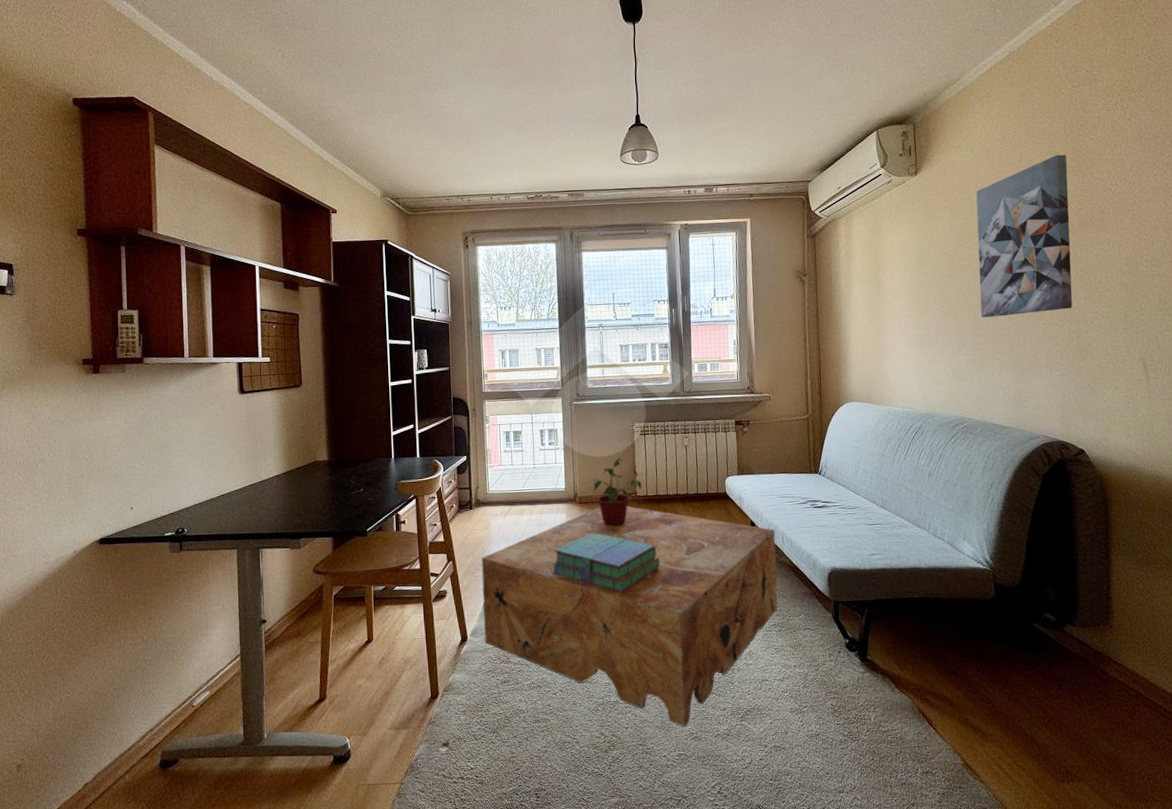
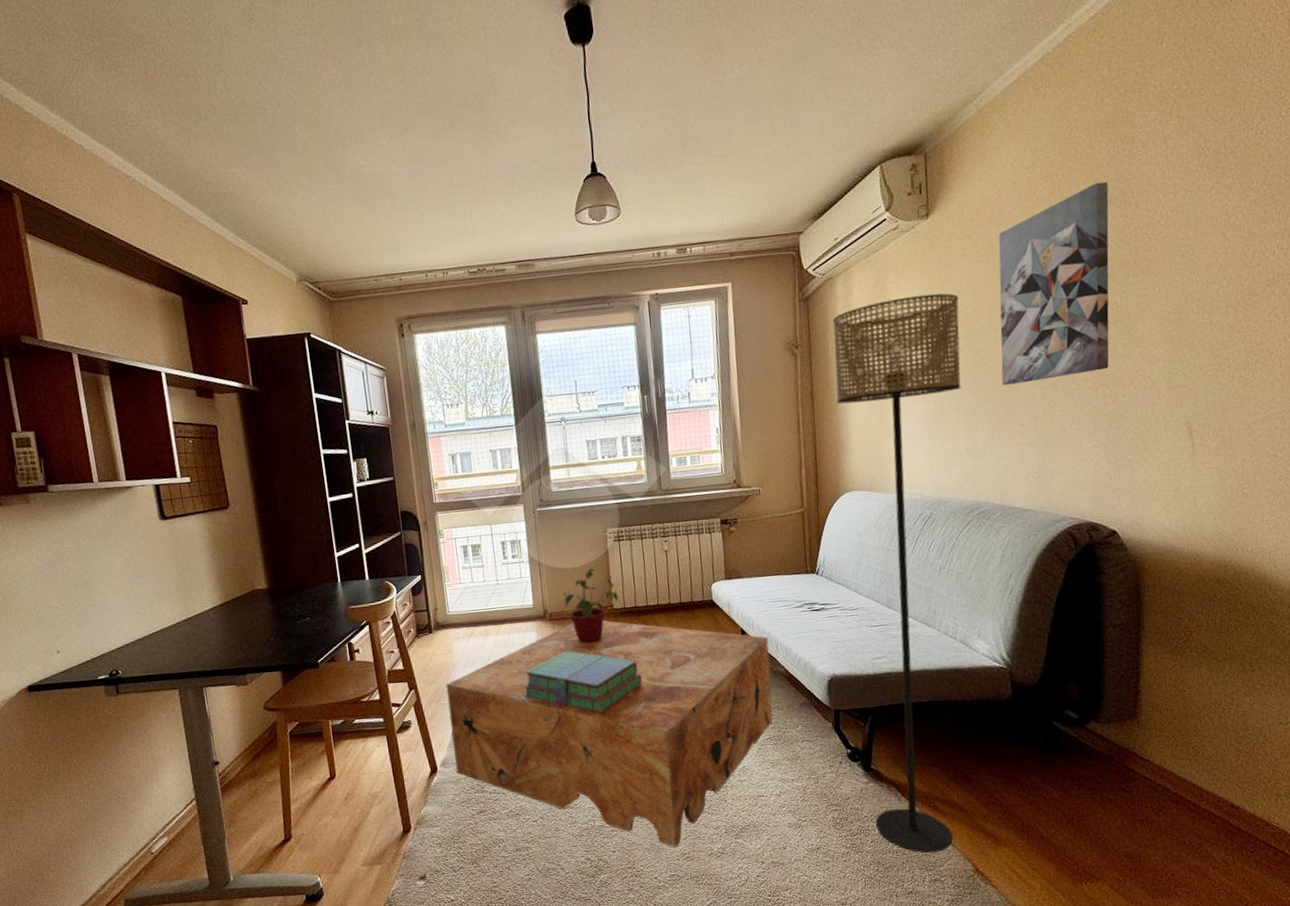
floor lamp: none [836,237,946,745] -> present [833,293,961,853]

